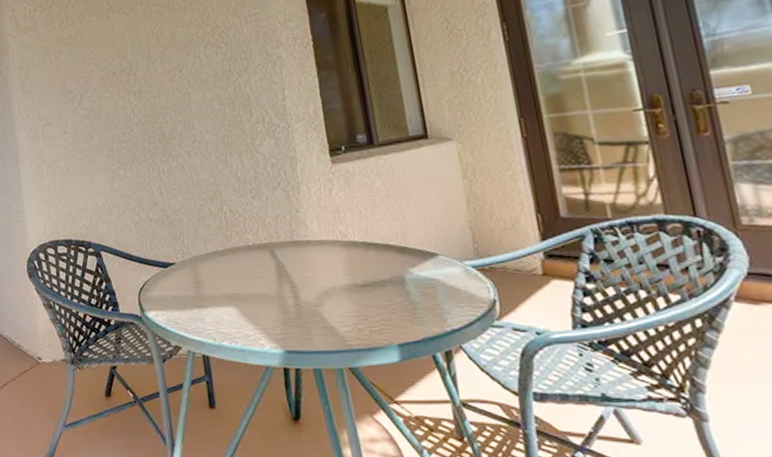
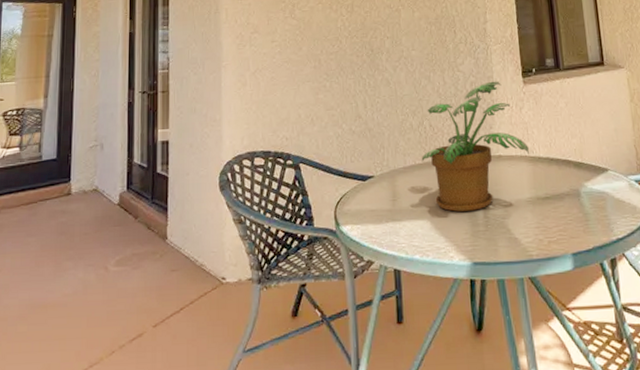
potted plant: none [223,161,342,299] -> present [421,81,529,212]

